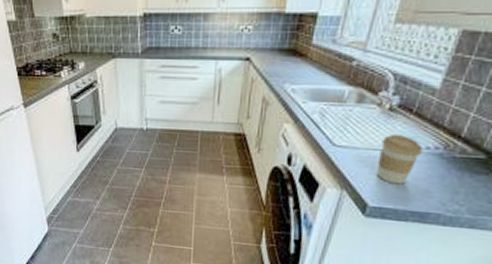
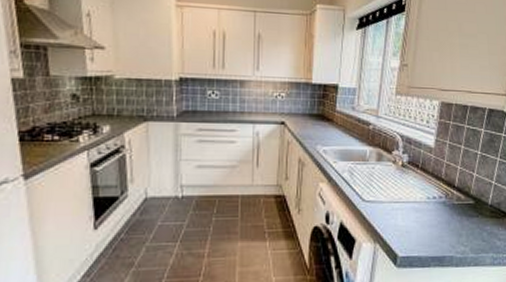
coffee cup: present [376,133,423,185] -> none [400,187,431,233]

